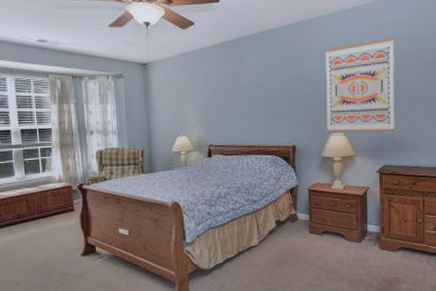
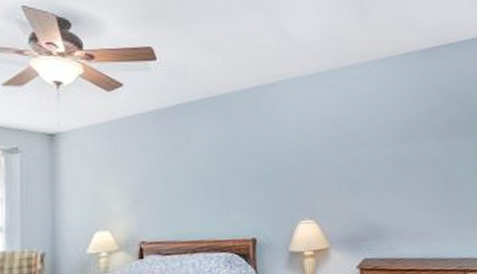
wall art: present [325,37,394,133] -> none [286,106,373,220]

